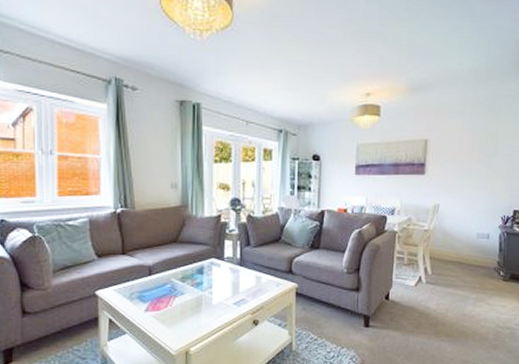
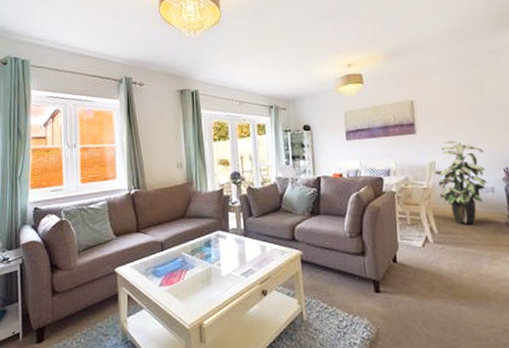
indoor plant: none [435,185,486,268] -> present [432,140,487,225]

